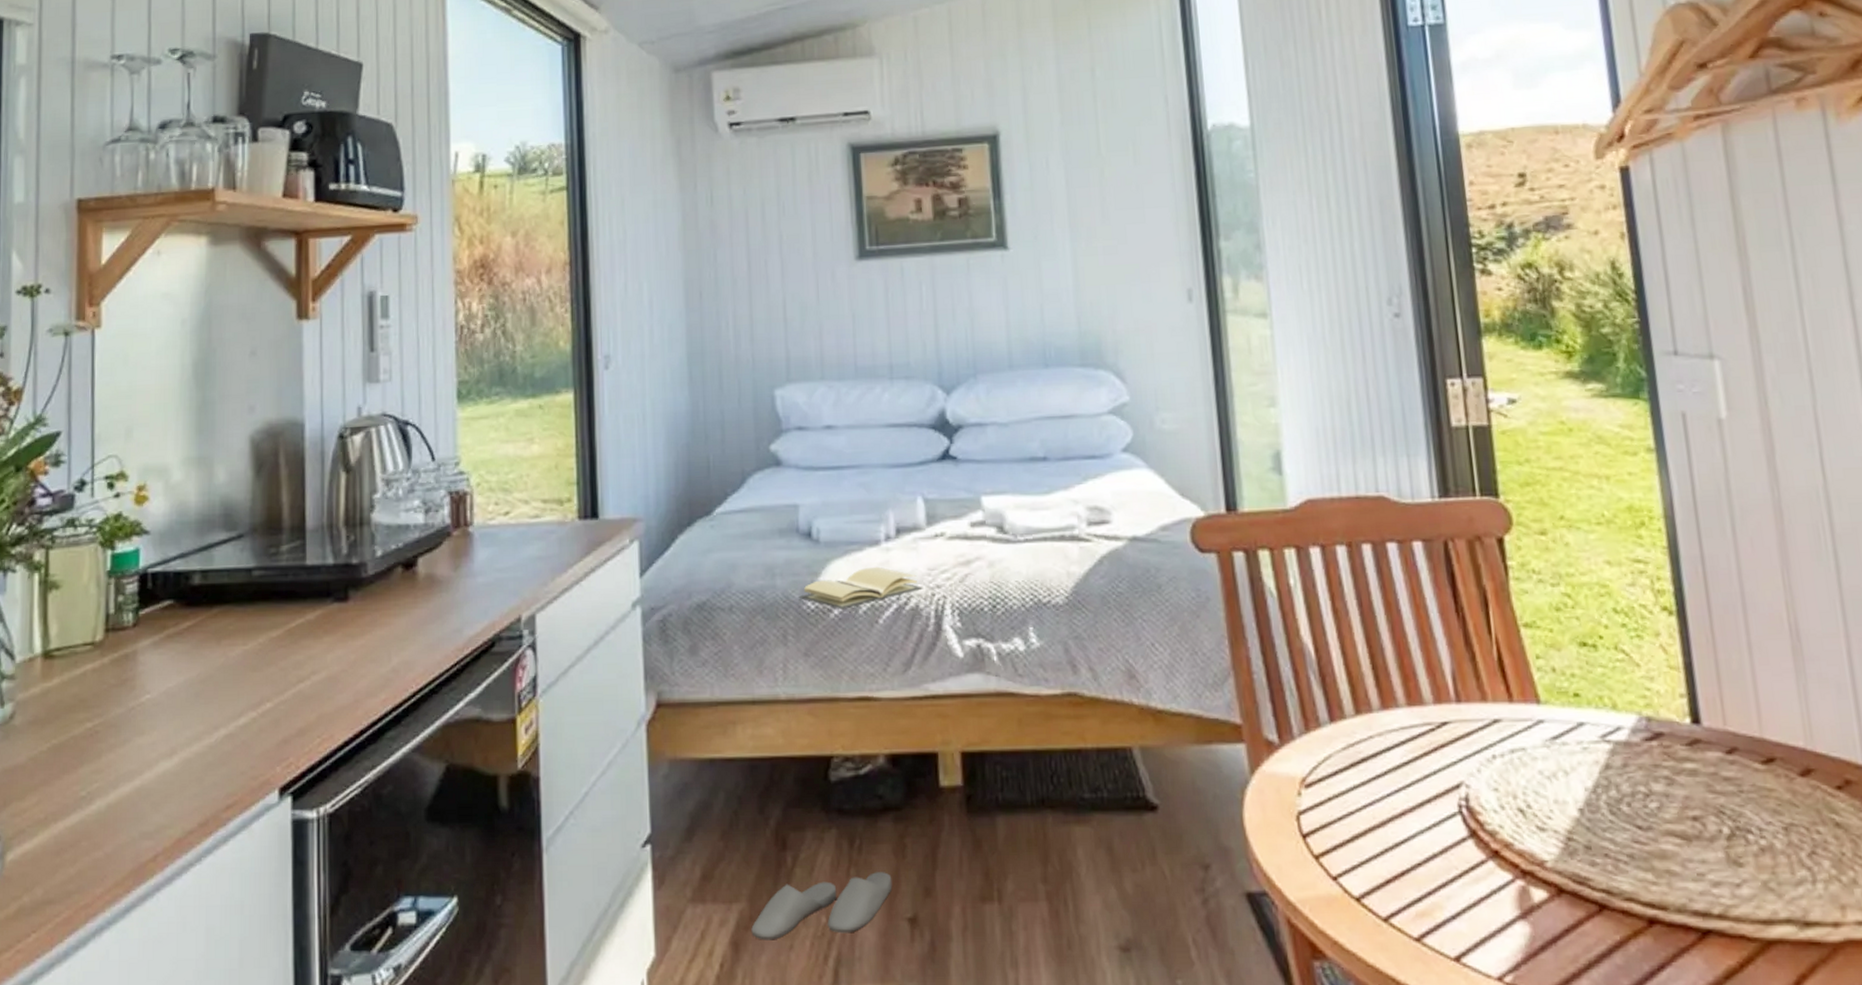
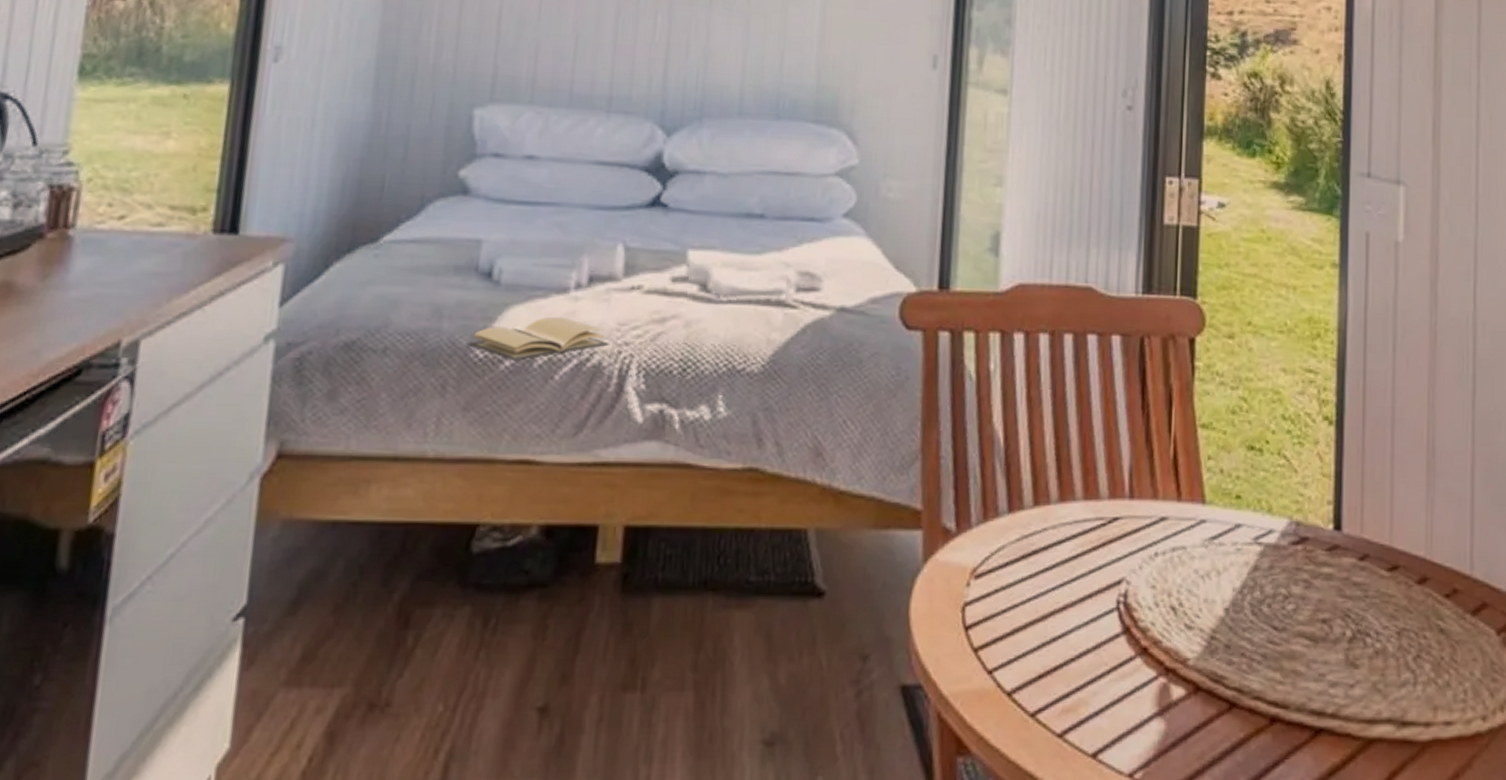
slippers: present [751,872,893,941] -> none [352,656,526,731]

